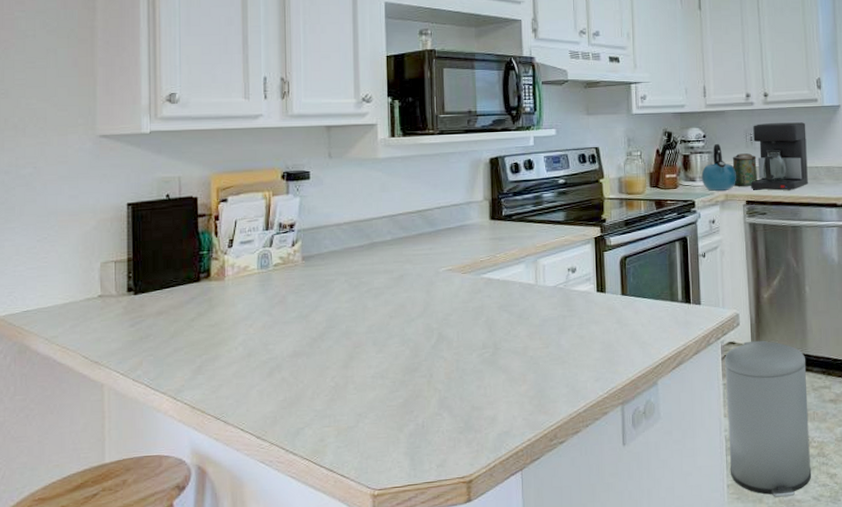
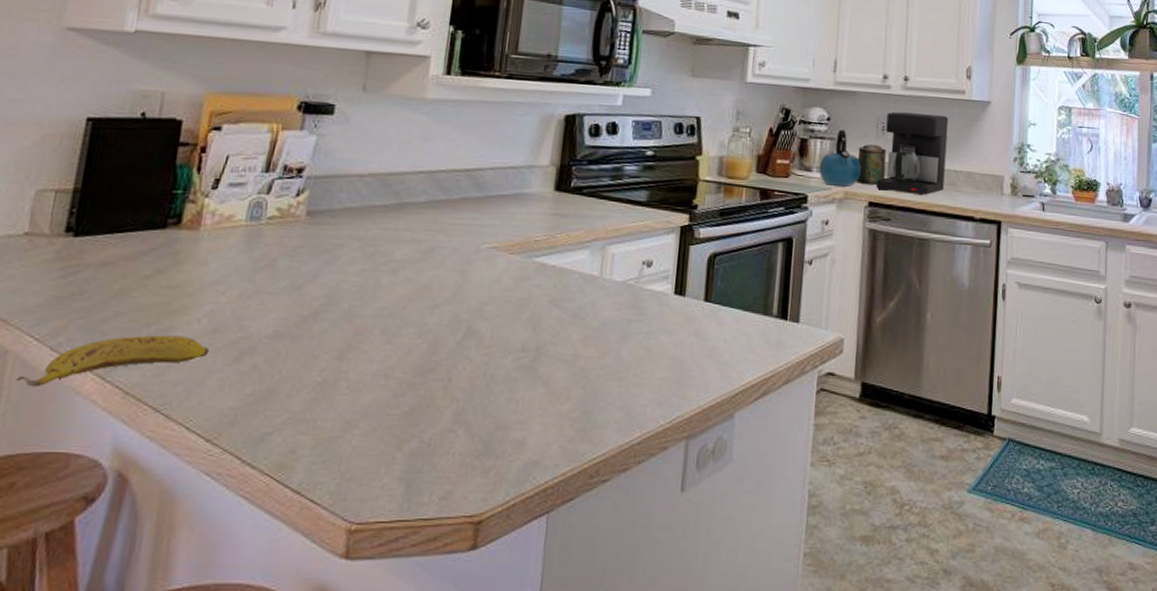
banana: none [113,361,248,410] -> present [16,335,210,388]
pedal bin: present [725,340,812,497] -> none [809,373,918,574]

